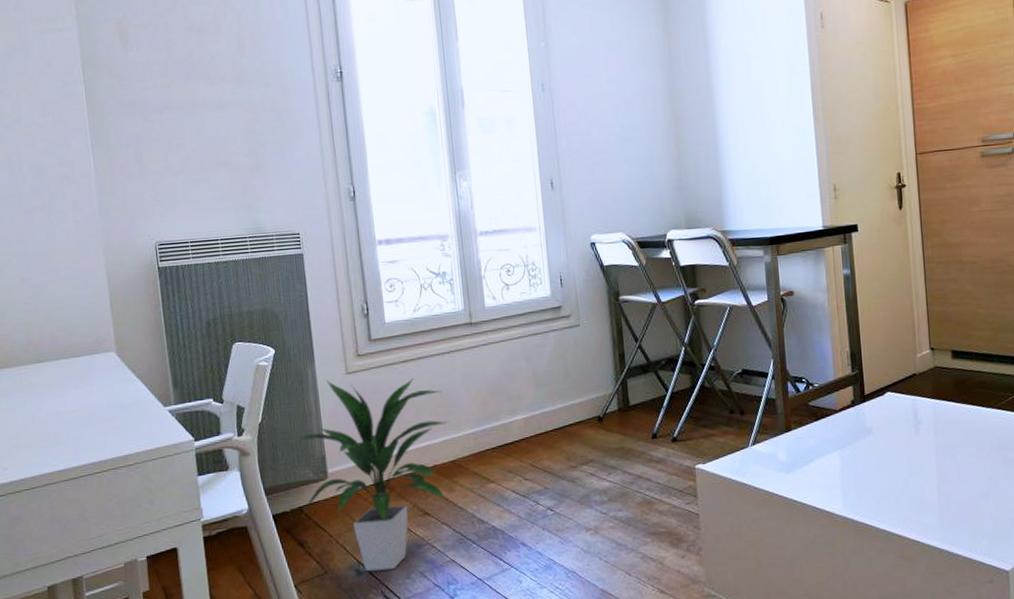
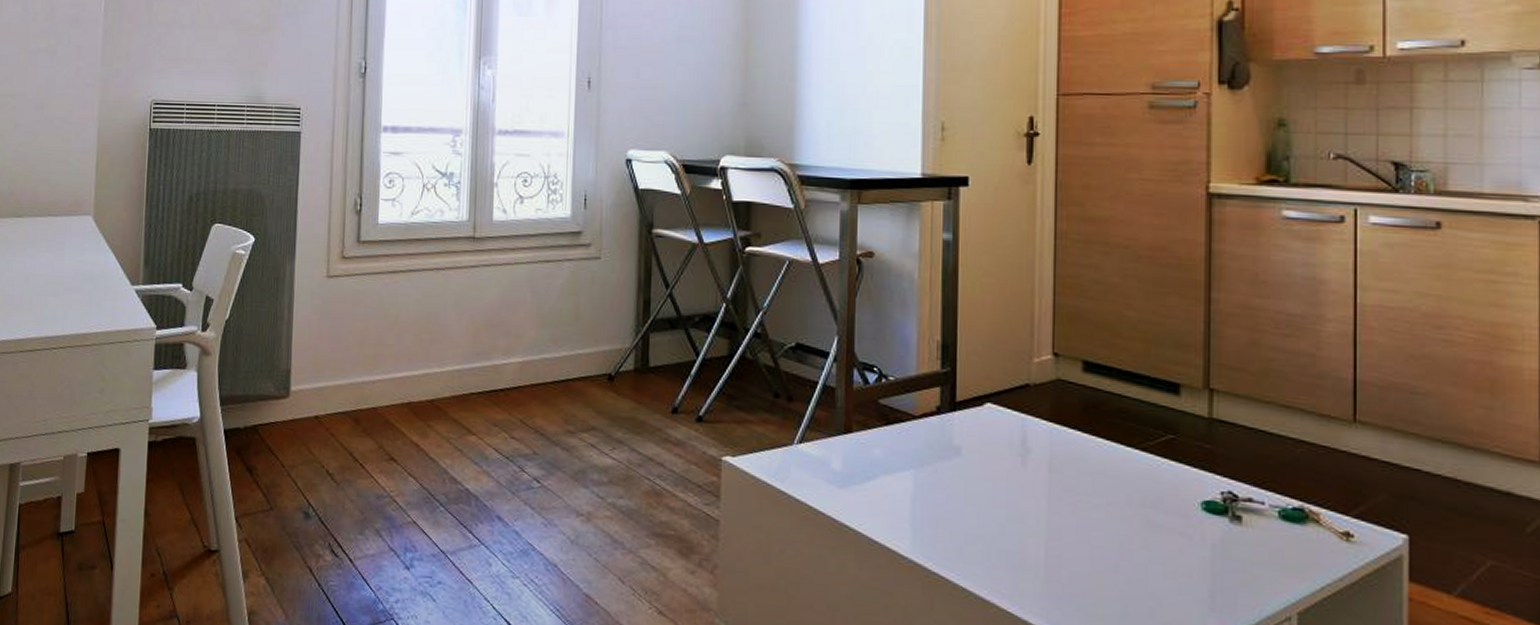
indoor plant: present [289,378,449,572] -> none [254,281,433,520]

